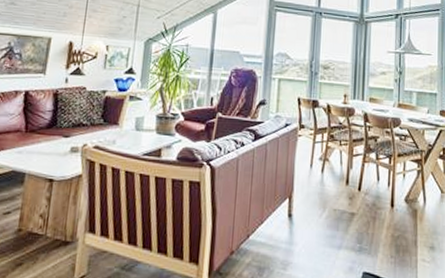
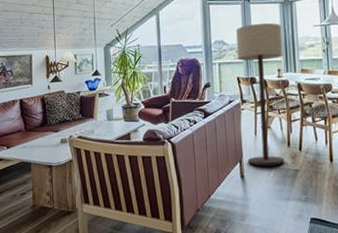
floor lamp: none [298,40,353,206] -> present [236,23,285,166]

